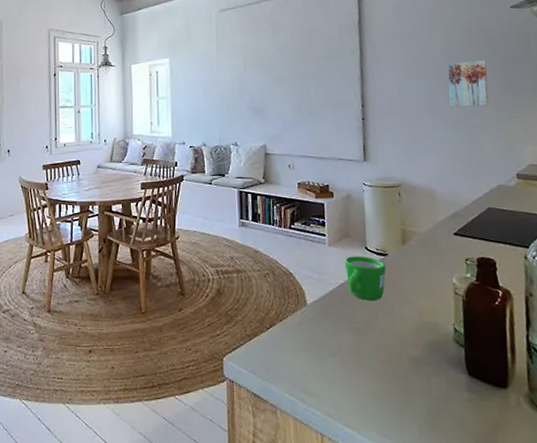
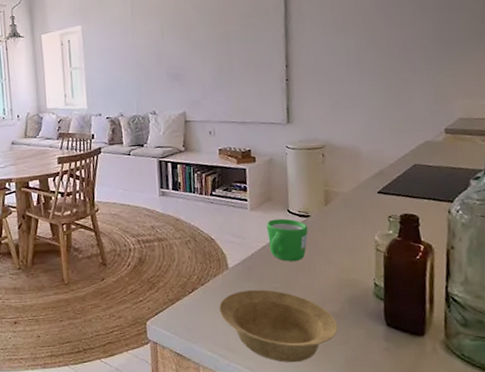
bowl: none [297,328,419,411] -> present [219,289,338,363]
wall art: present [447,60,489,107] -> none [377,11,420,63]

